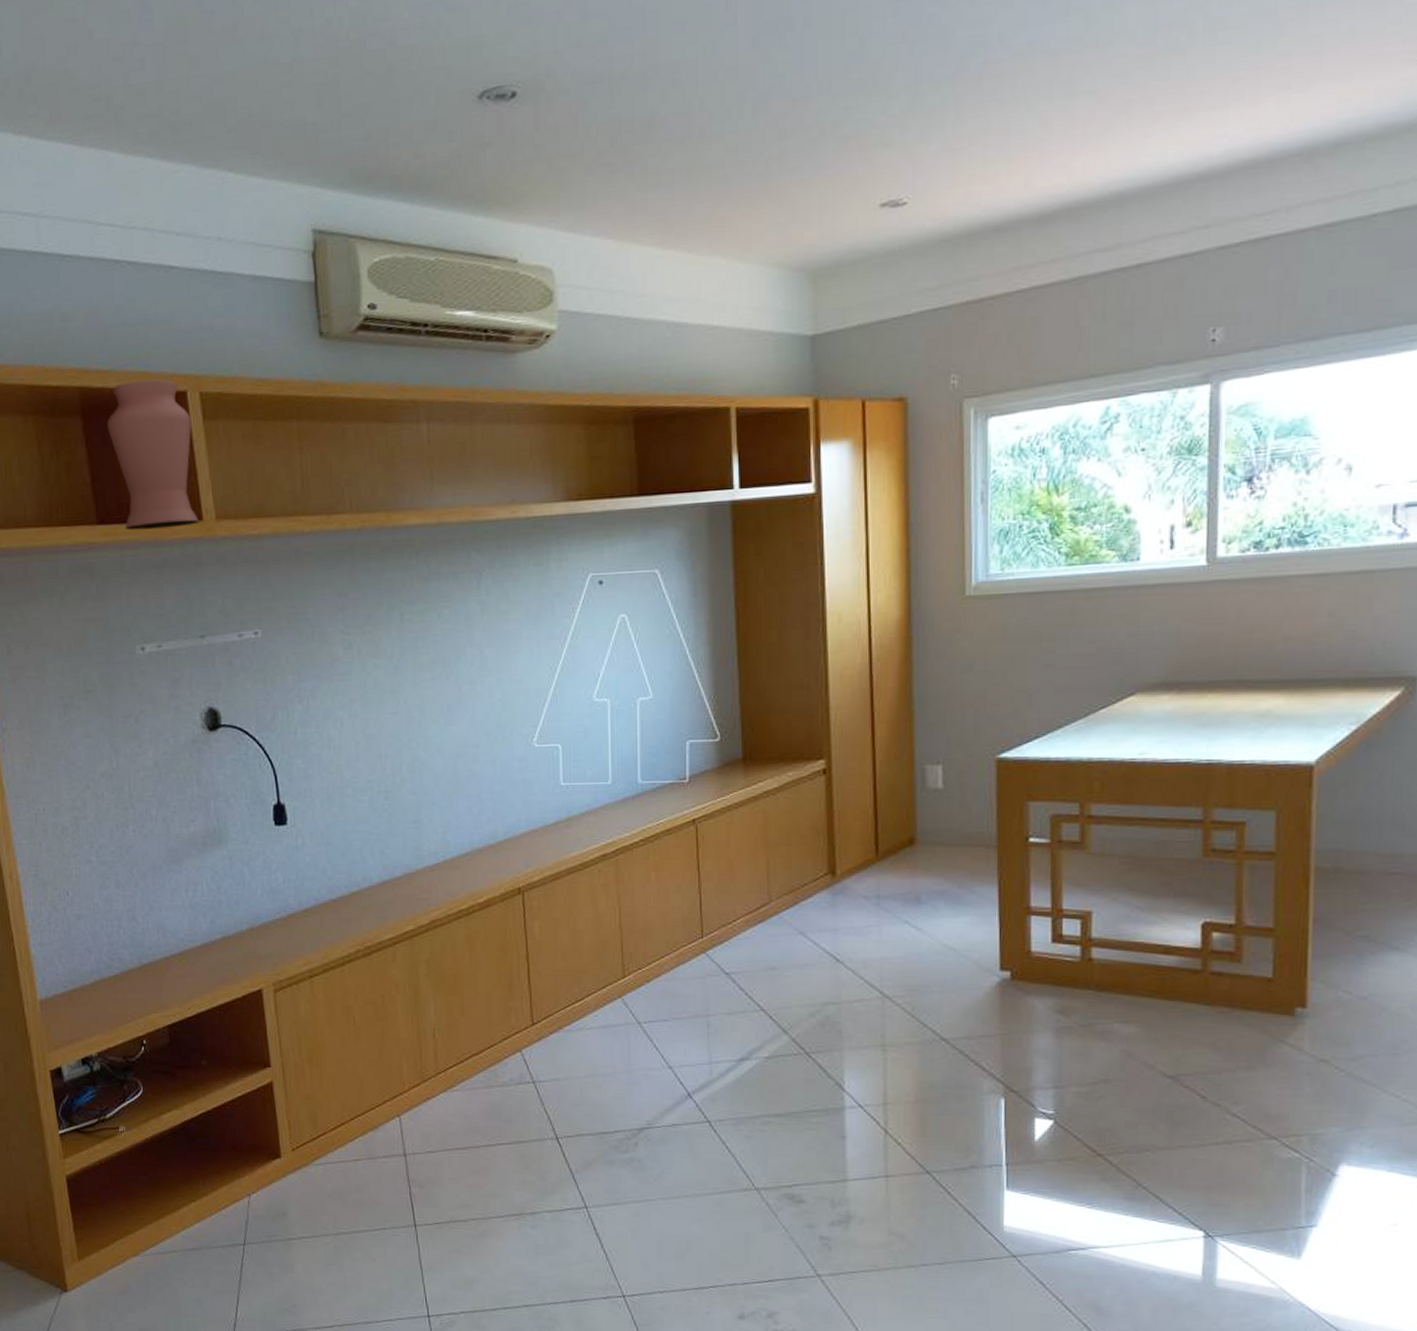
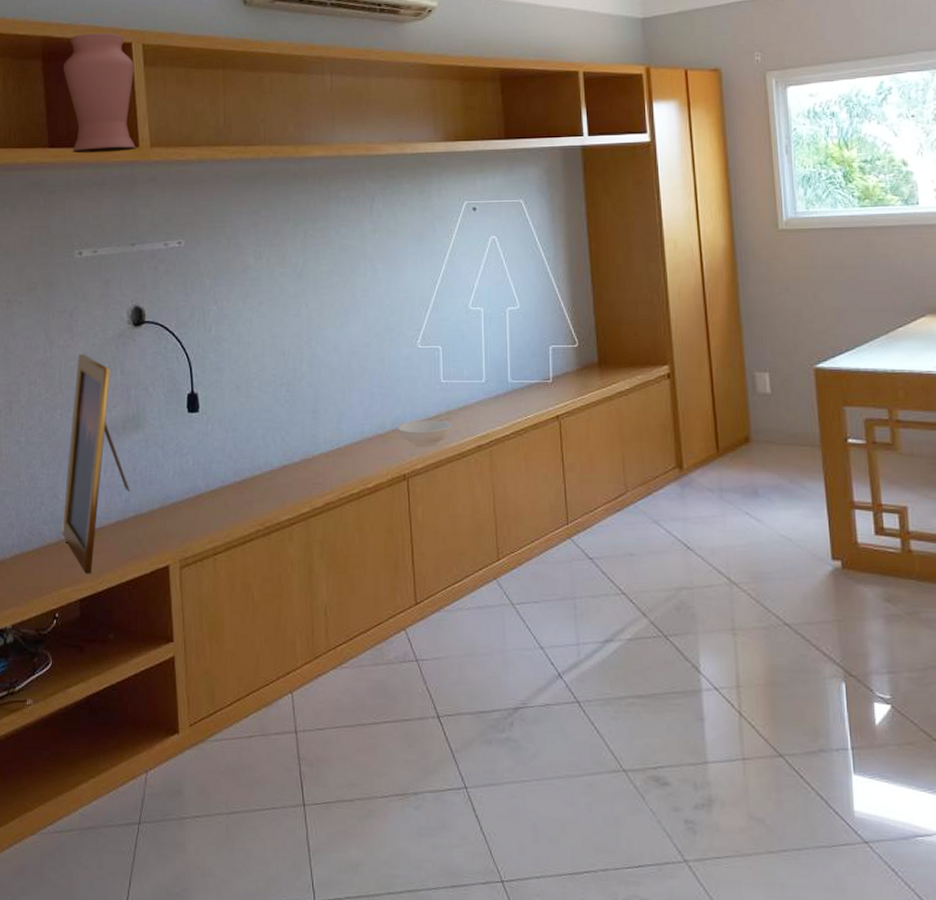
picture frame: none [143,764,216,998] -> present [61,354,131,573]
bowl: none [512,828,572,857] -> present [398,421,452,447]

